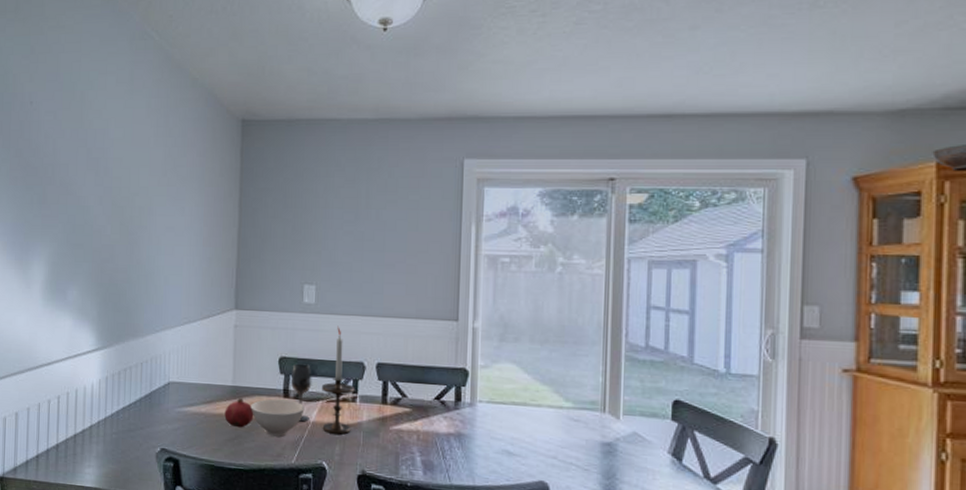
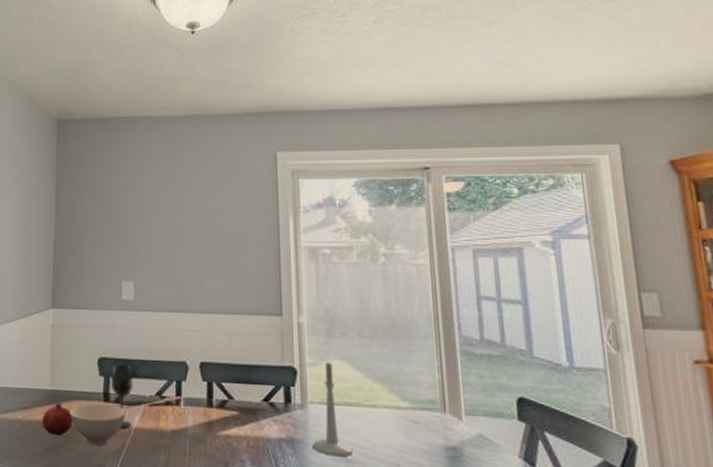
candlestick: present [321,325,355,435] -> none [143,323,178,442]
candlestick: none [479,364,516,451] -> present [313,362,354,457]

